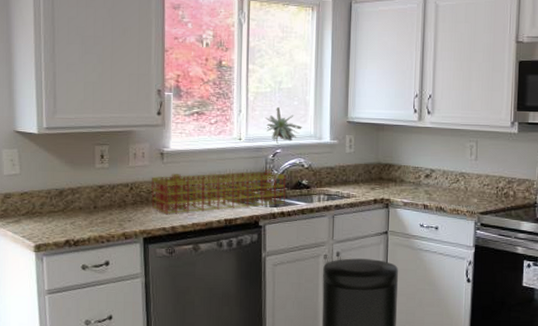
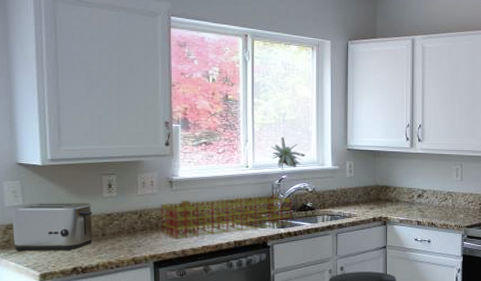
toaster: none [9,171,85,223] -> present [11,202,93,251]

